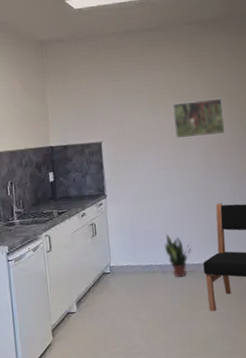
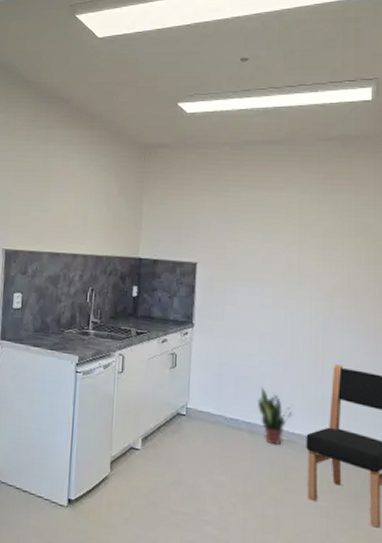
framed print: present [173,98,226,139] -> none [289,231,359,278]

